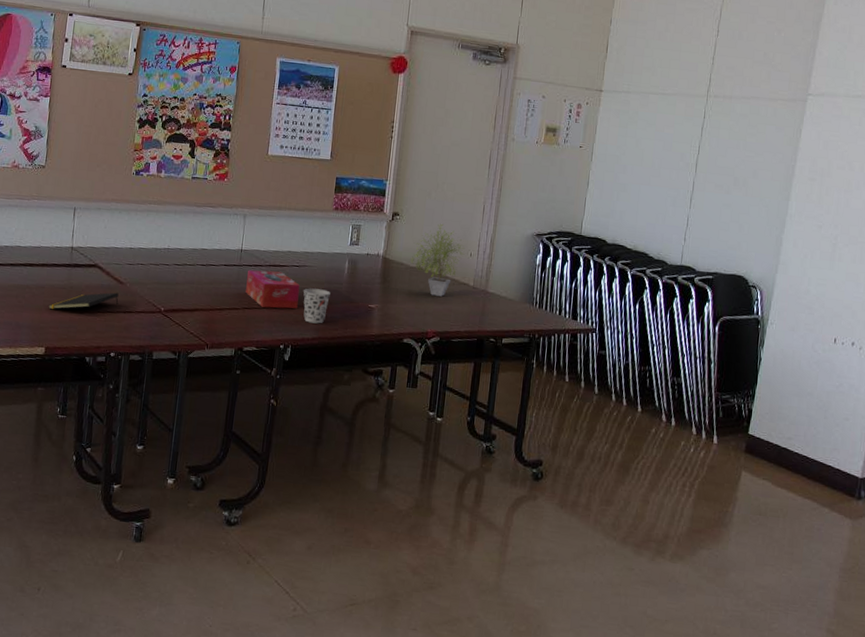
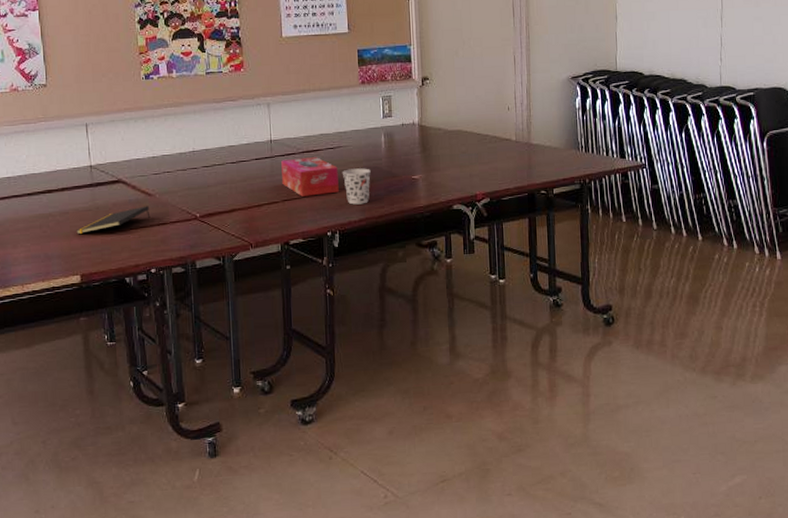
potted plant: present [410,223,465,297] -> none [448,81,502,157]

